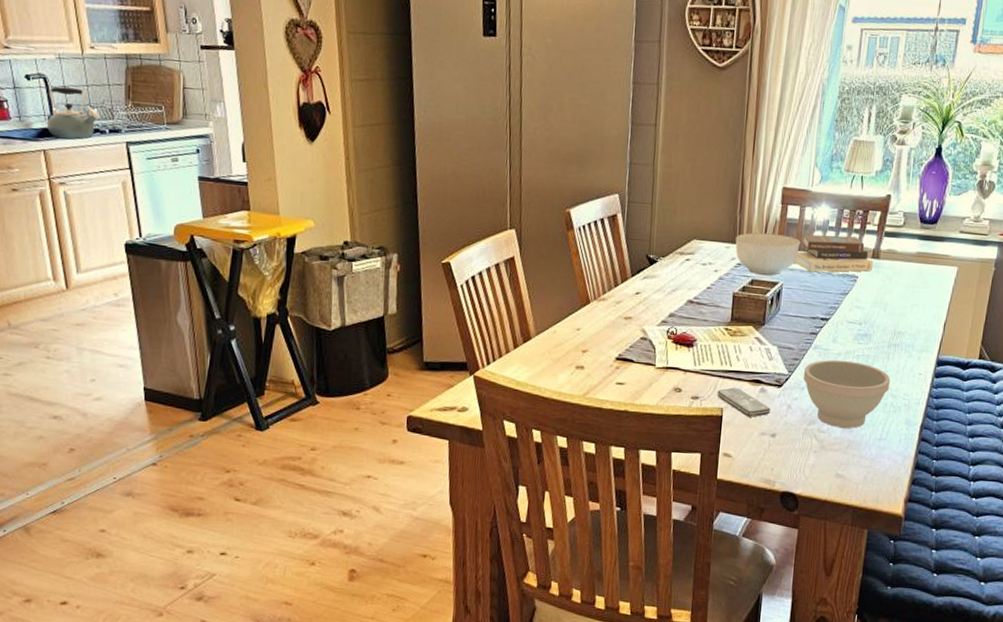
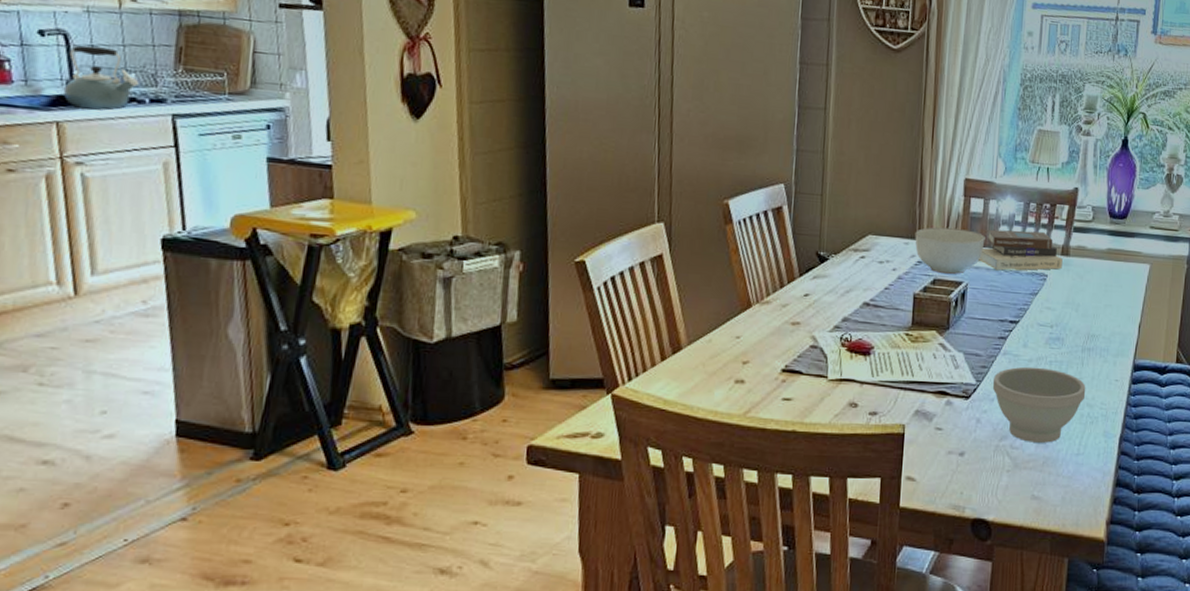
mobile phone: present [717,387,771,417] -> none [898,401,958,434]

